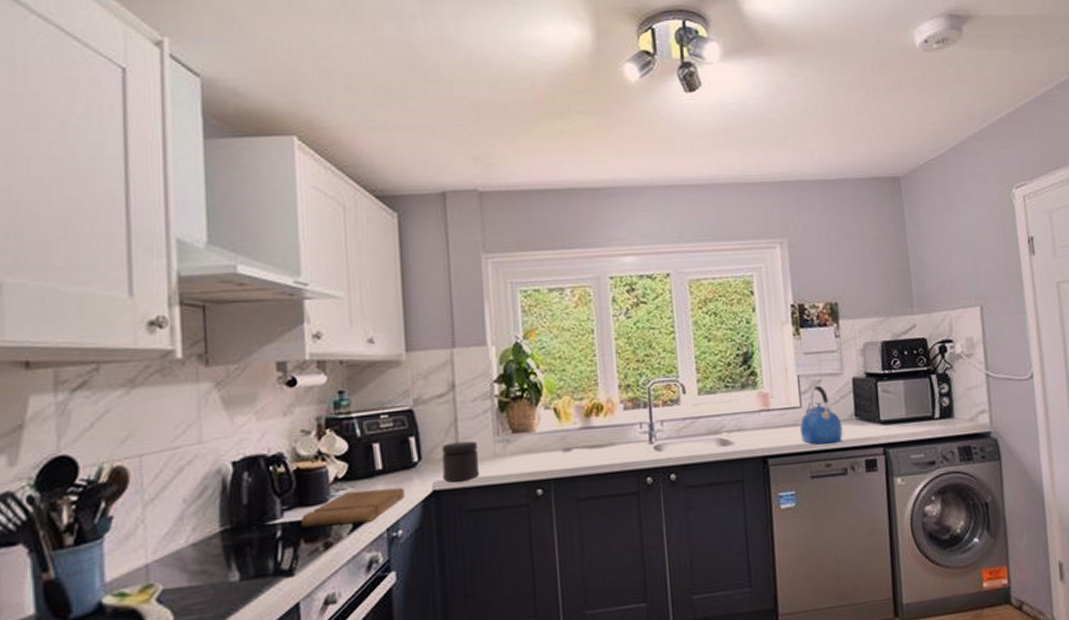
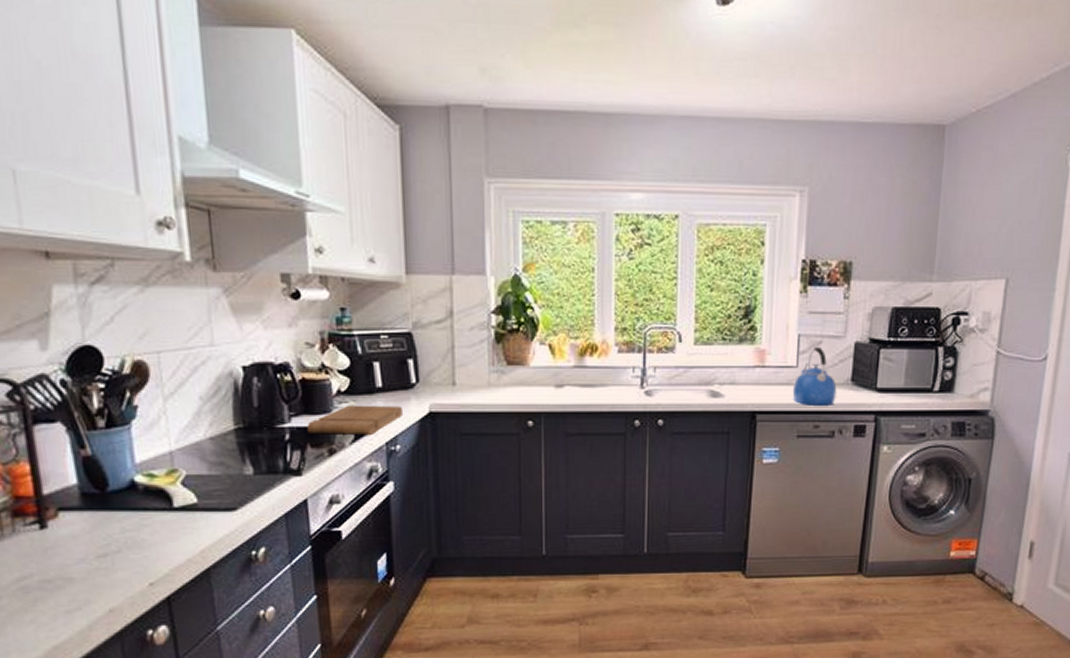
jar: present [441,441,479,483] -> none [438,368,474,406]

